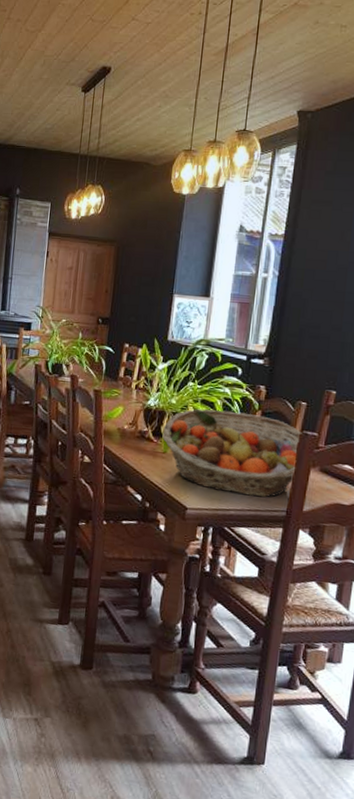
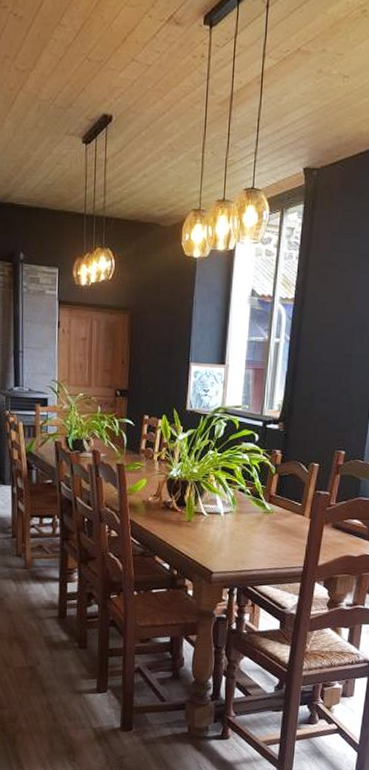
fruit basket: present [162,409,302,498] -> none [186,476,316,556]

